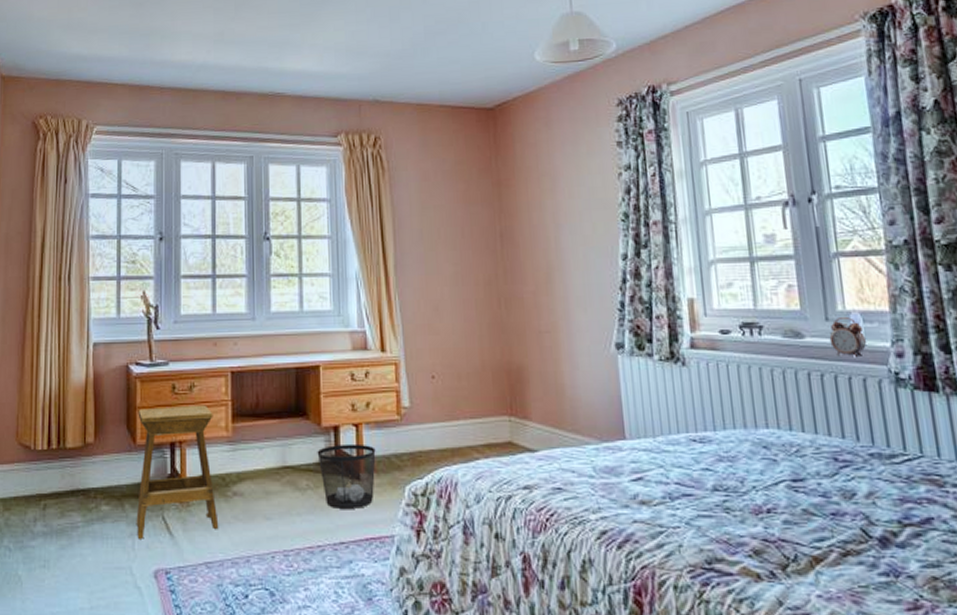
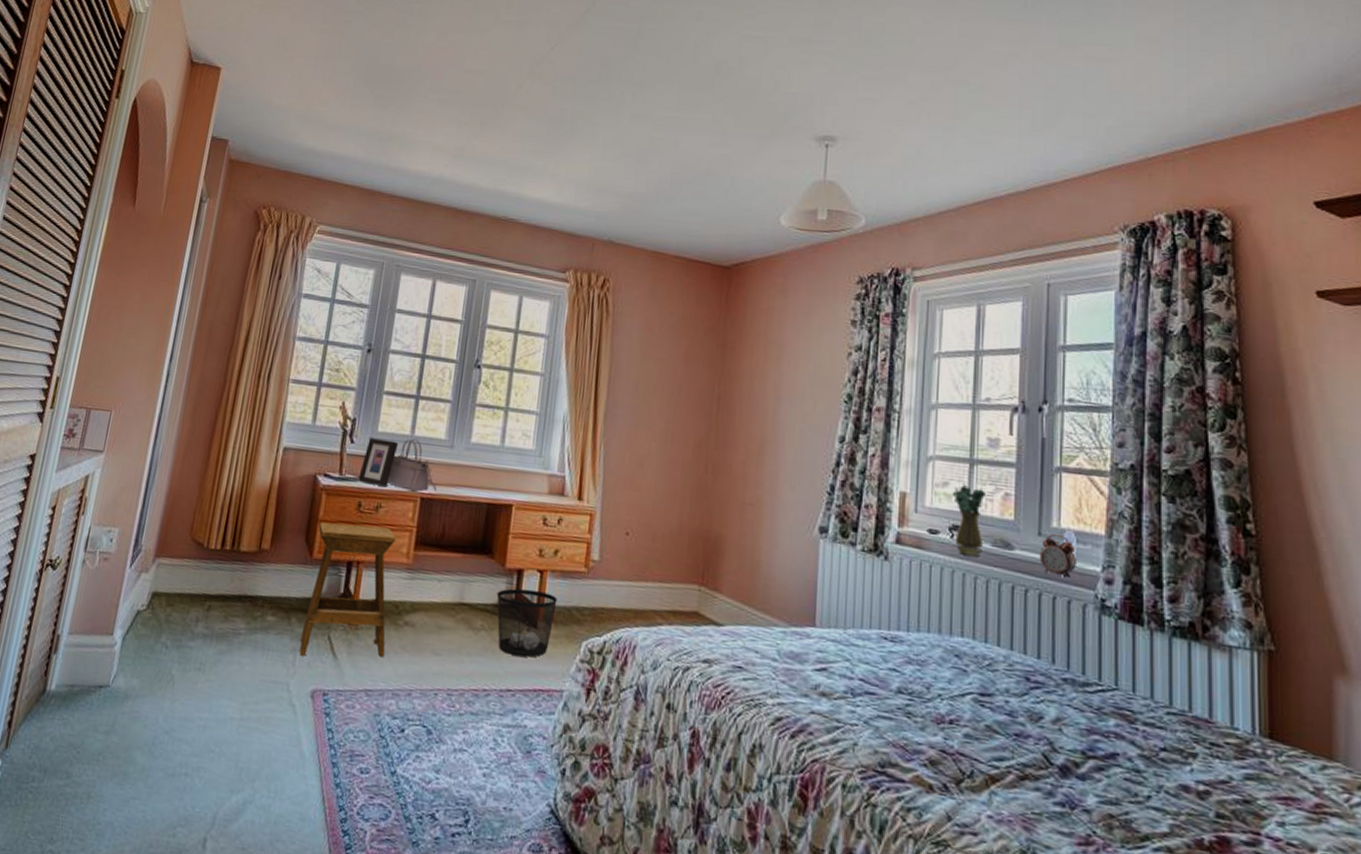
picture frame: none [169,321,202,367] -> present [358,438,399,488]
handbag: none [197,316,244,368] -> present [387,438,437,493]
vase: none [737,282,775,350] -> present [951,483,986,557]

